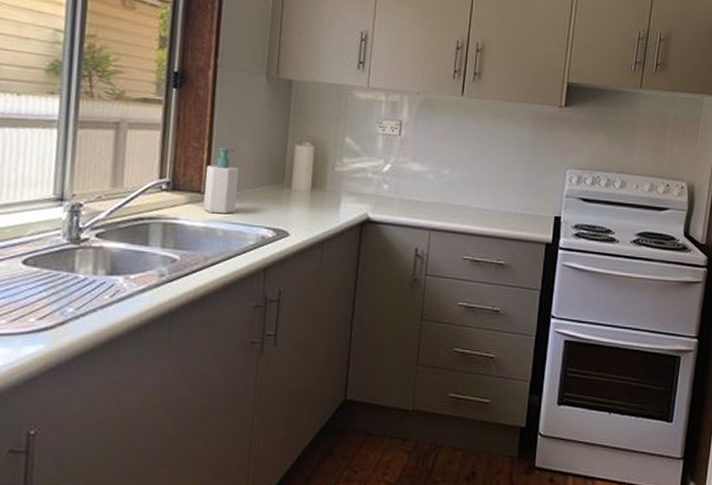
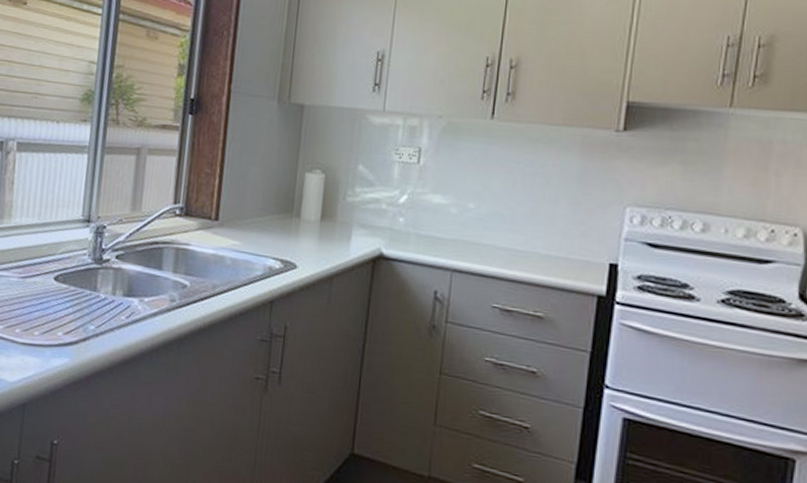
soap bottle: present [203,147,239,214] -> none [213,173,248,242]

